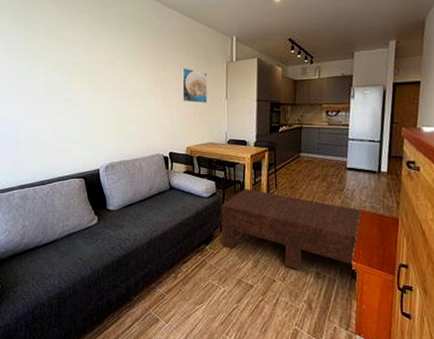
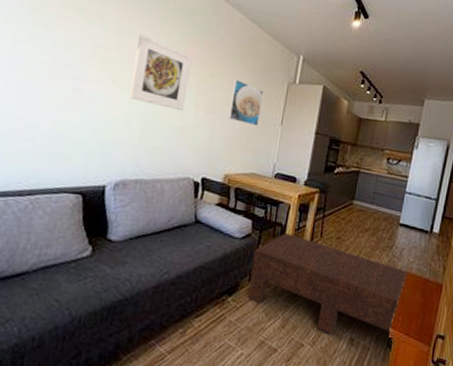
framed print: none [104,48,147,101] -> present [129,35,192,110]

